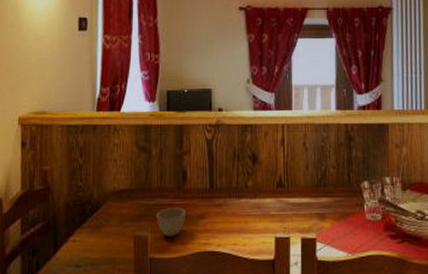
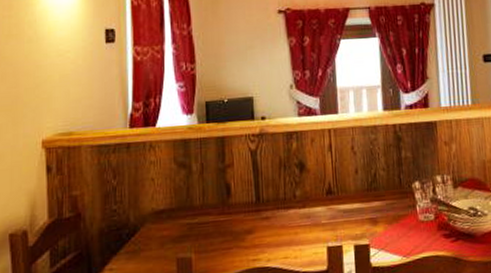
cup: present [156,207,185,237] -> none [200,224,231,256]

